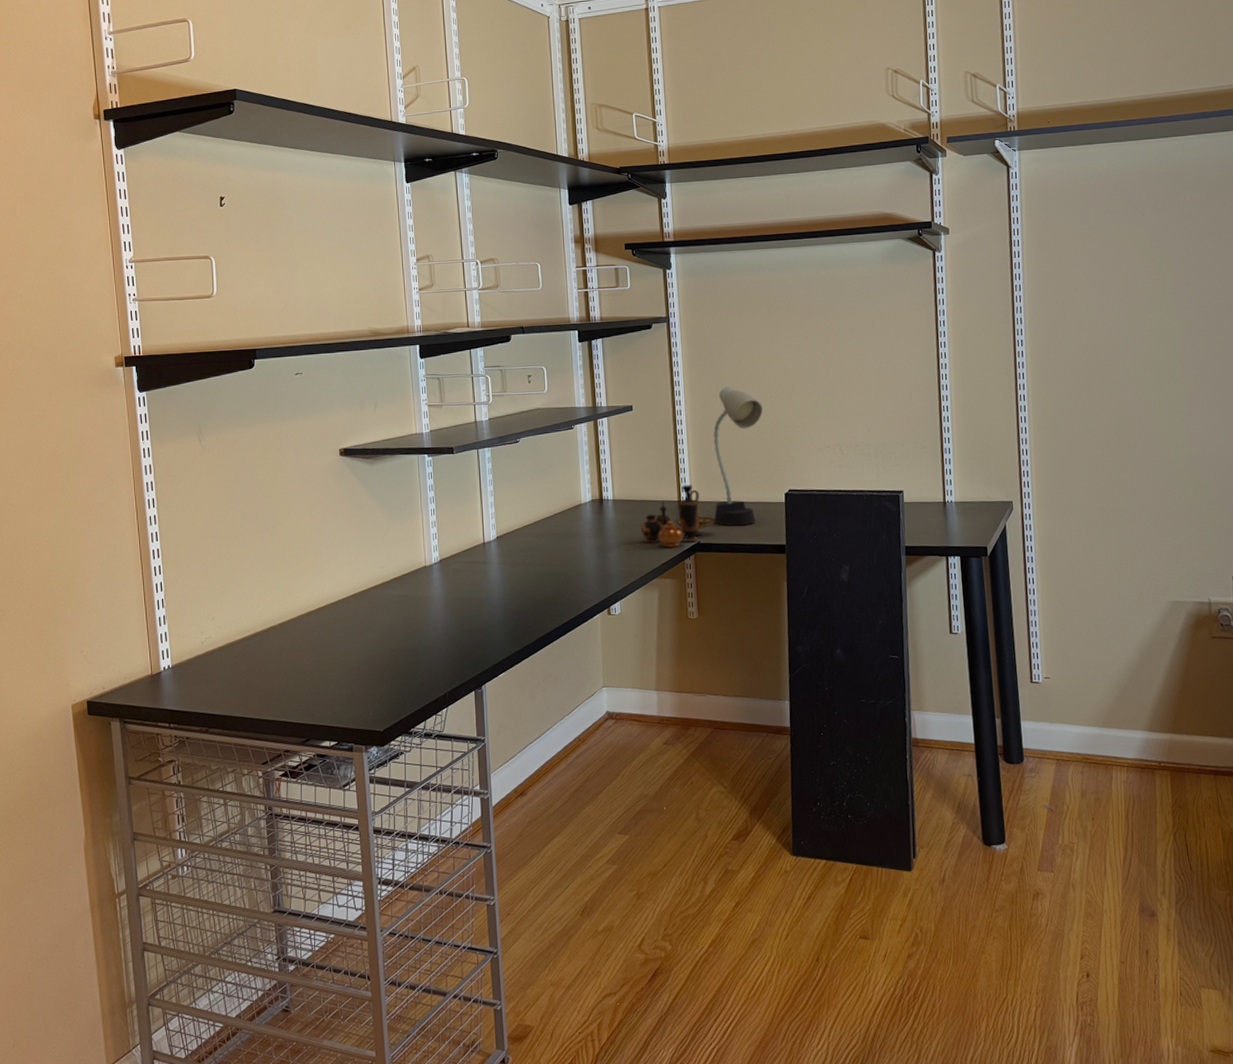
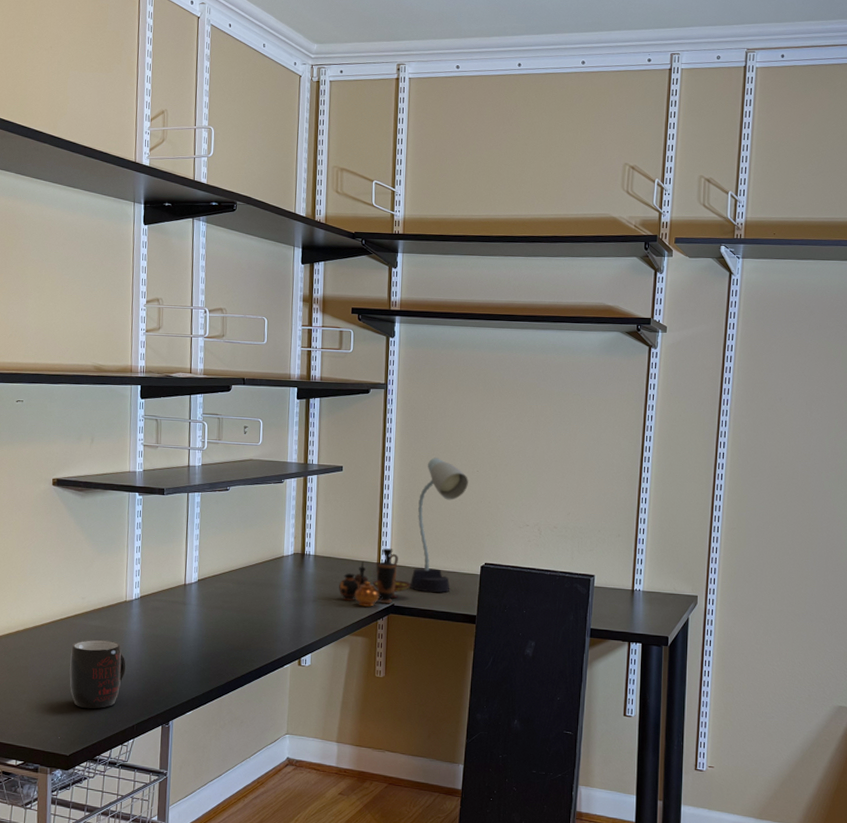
mug: none [375,608,432,681] -> present [69,639,126,709]

